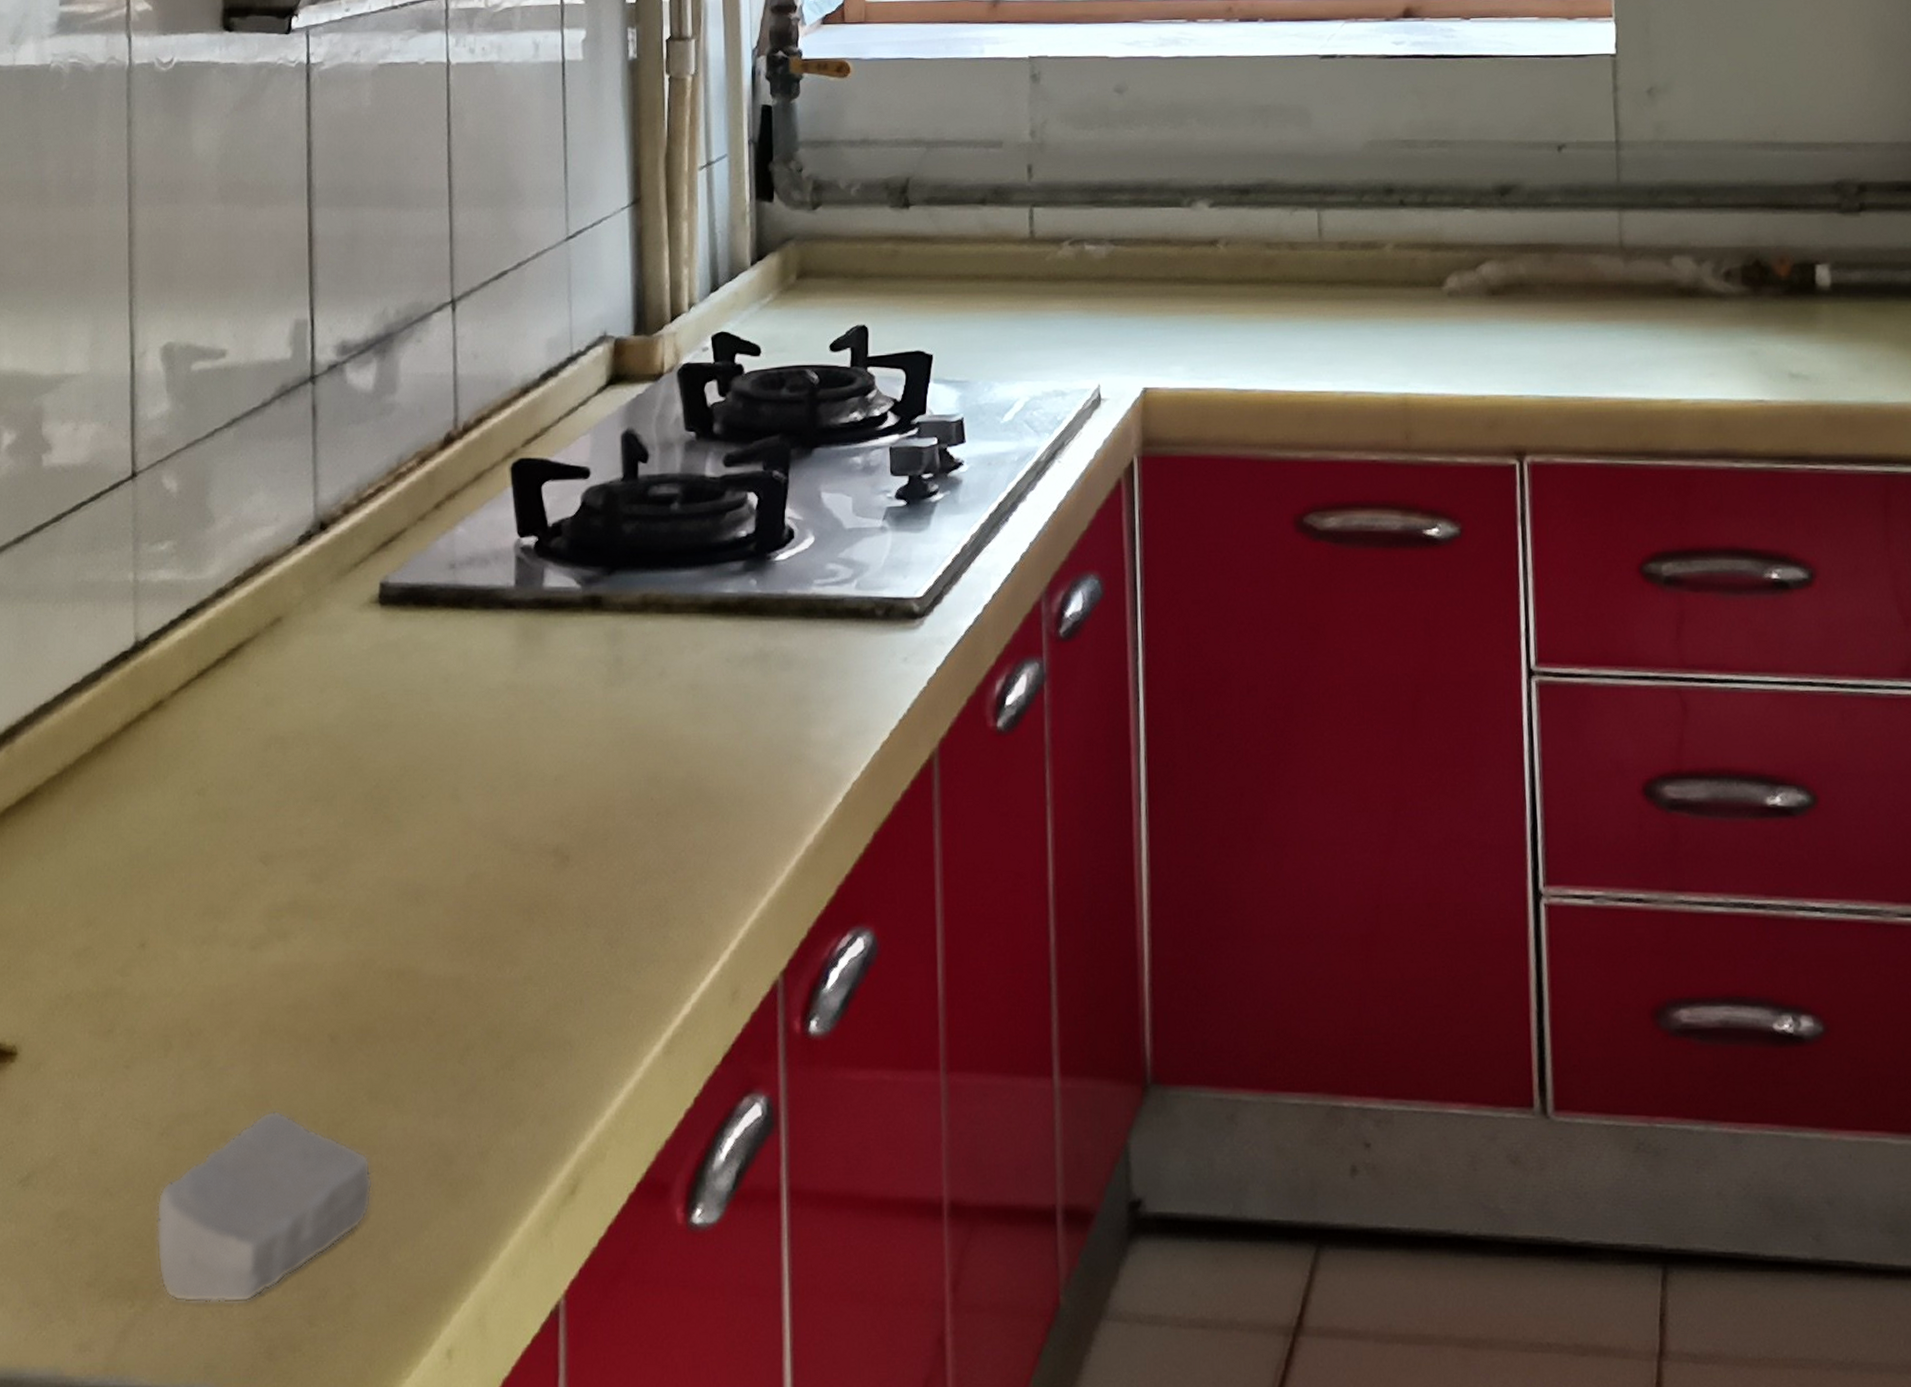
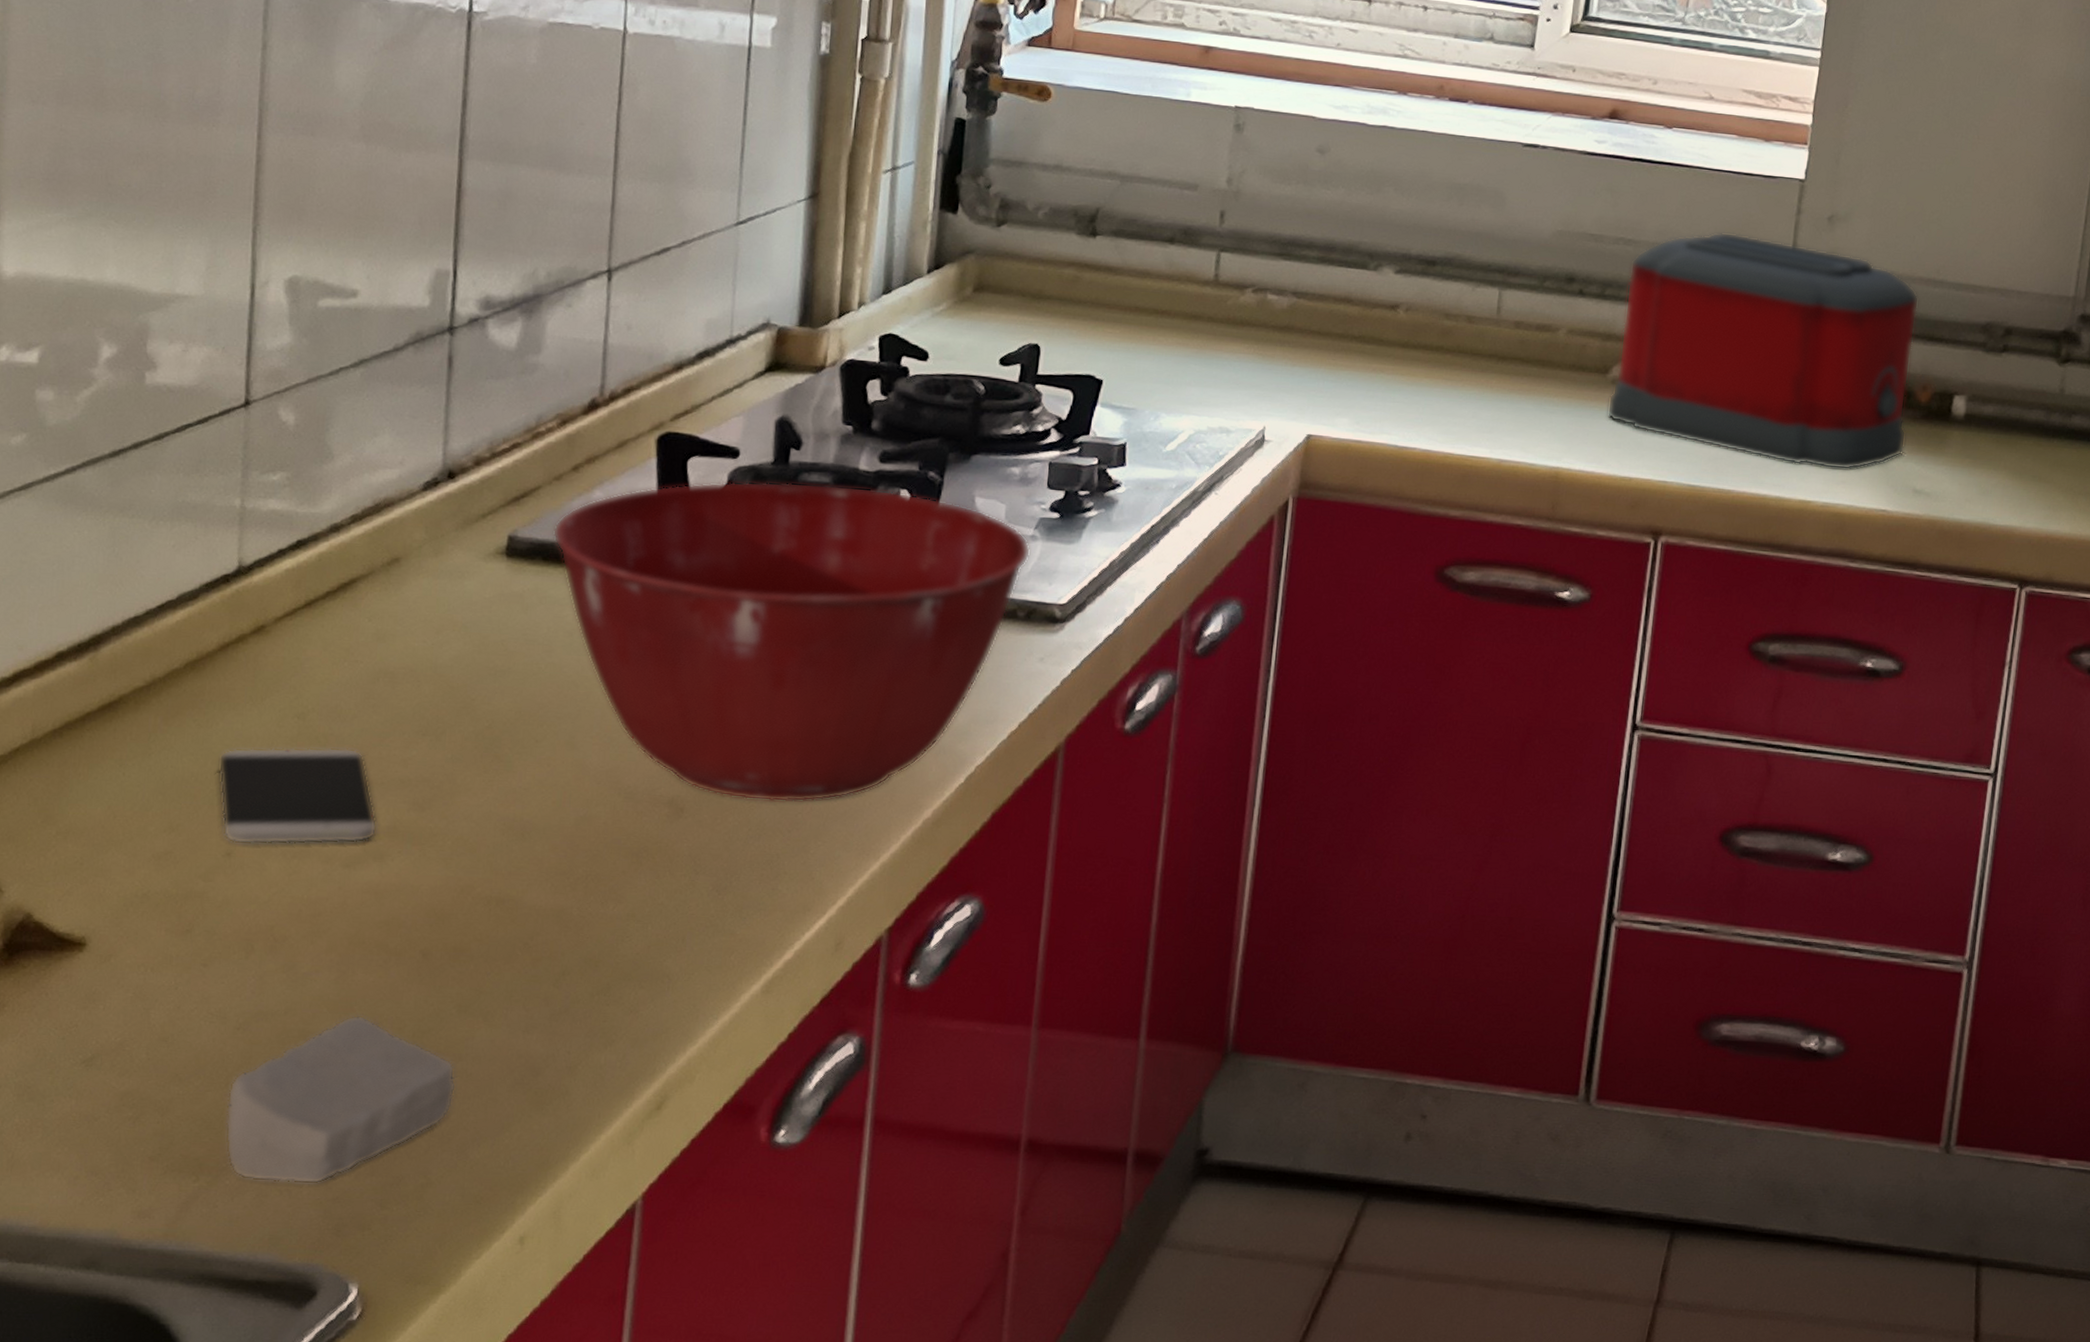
smartphone: none [128,821,279,933] -> present [218,747,378,845]
mixing bowl: none [421,494,882,841] -> present [552,481,1031,802]
toaster: none [1447,120,1772,362] -> present [1607,232,1920,470]

